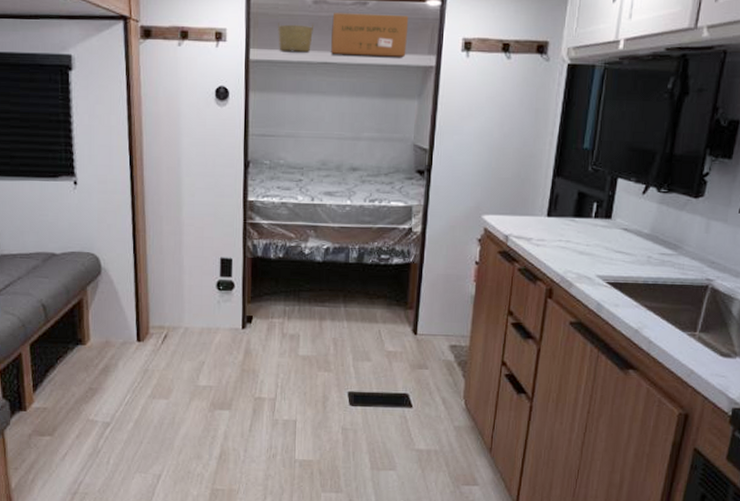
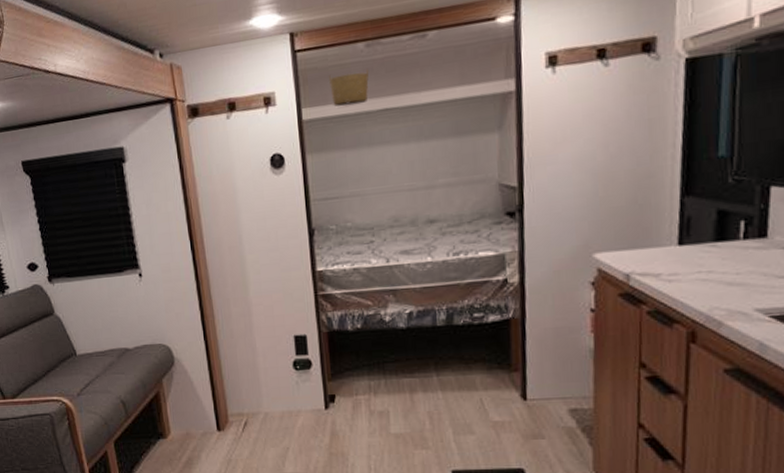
box: present [331,13,409,59] -> none [388,40,479,101]

